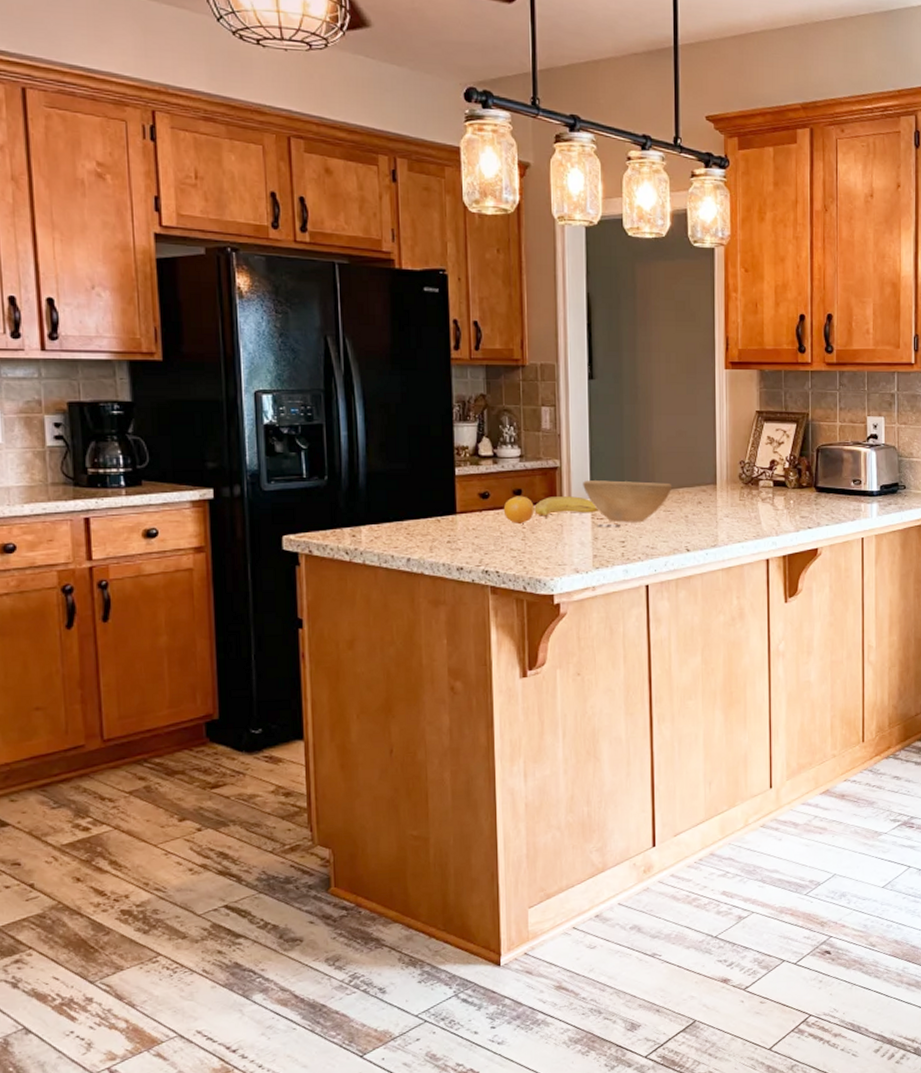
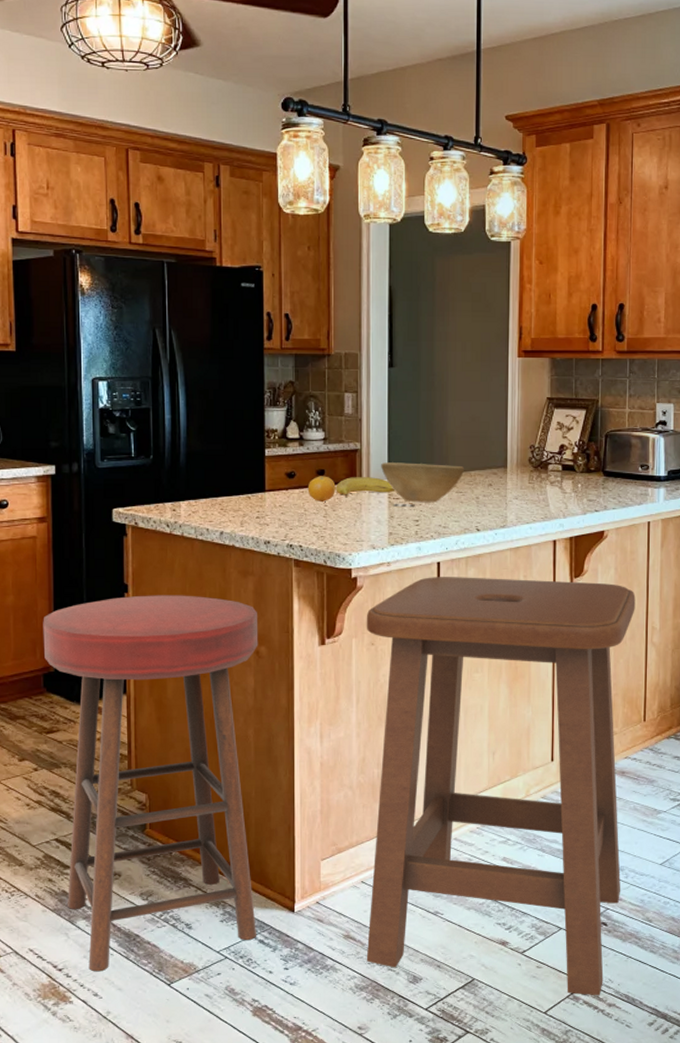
bar stool: none [203,628,459,1050] -> present [43,595,259,972]
stool: none [571,599,851,1027] -> present [366,577,636,996]

